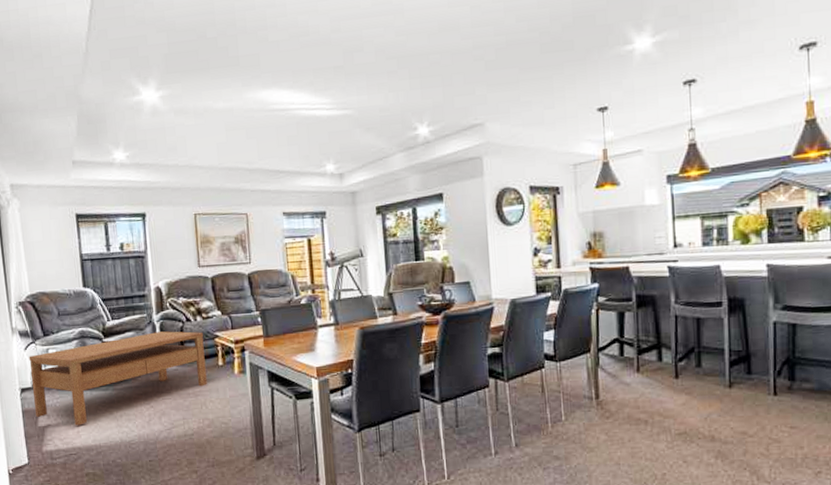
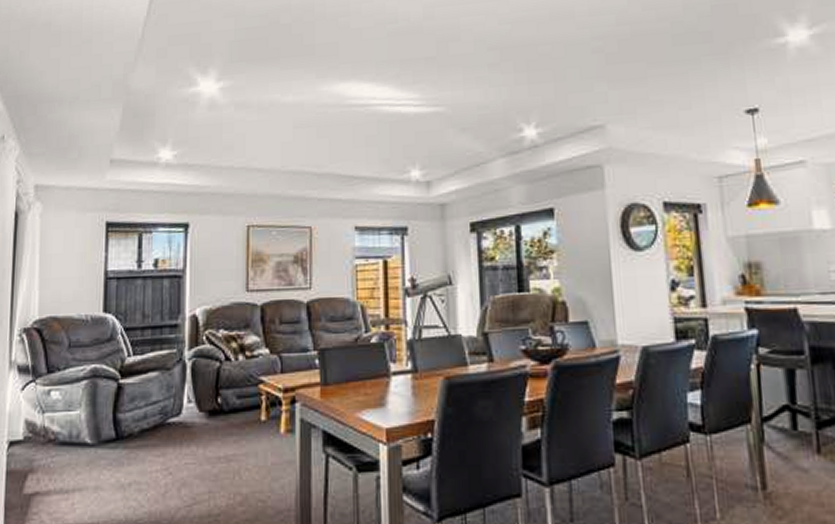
coffee table: present [29,331,207,426] -> none [23,372,244,495]

